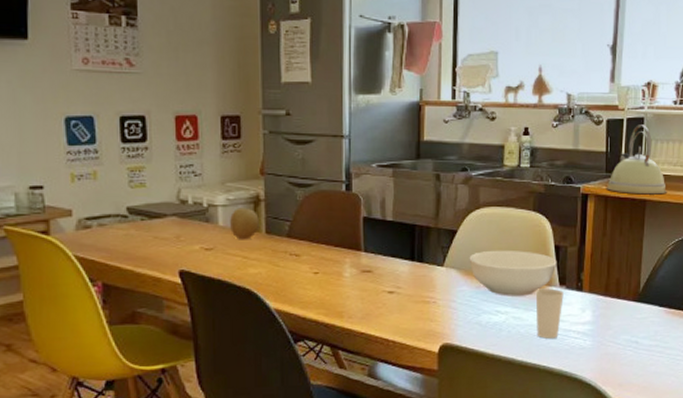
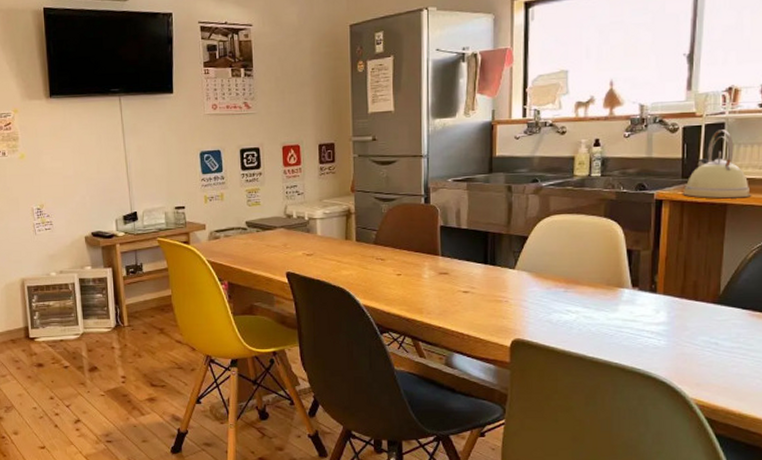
fruit: present [230,207,259,240] -> none [327,220,350,247]
bowl: present [469,250,557,296] -> none [540,254,629,297]
cup: present [535,288,564,339] -> none [607,290,636,337]

